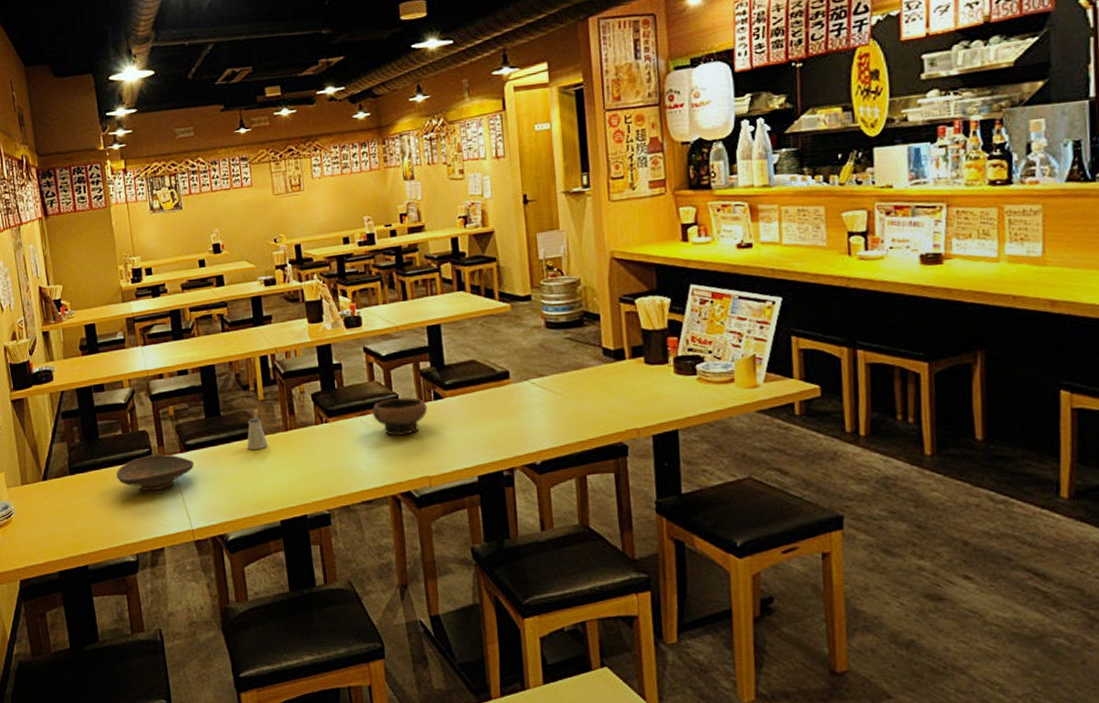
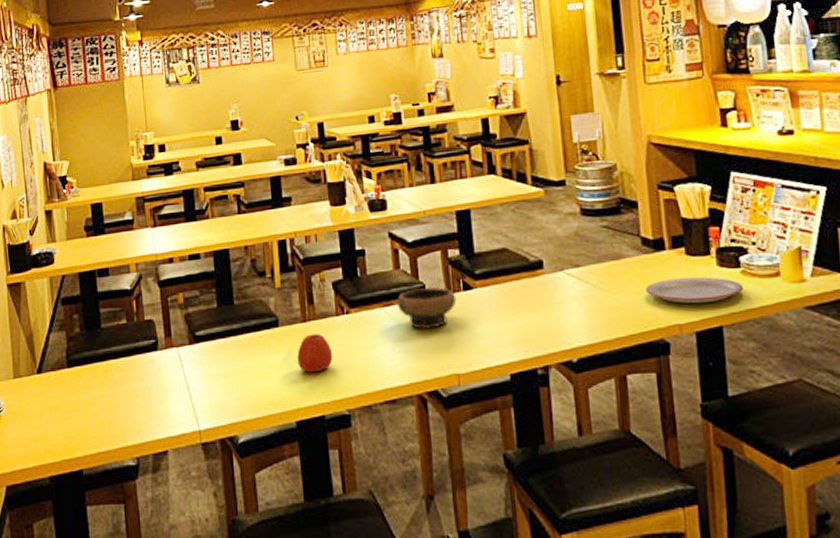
decorative bowl: present [116,454,195,492] -> none [119,346,204,387]
saltshaker: present [247,418,268,450] -> none [262,307,284,342]
apple: none [280,441,314,477] -> present [297,334,333,373]
plate: none [605,384,699,409] -> present [645,277,743,303]

